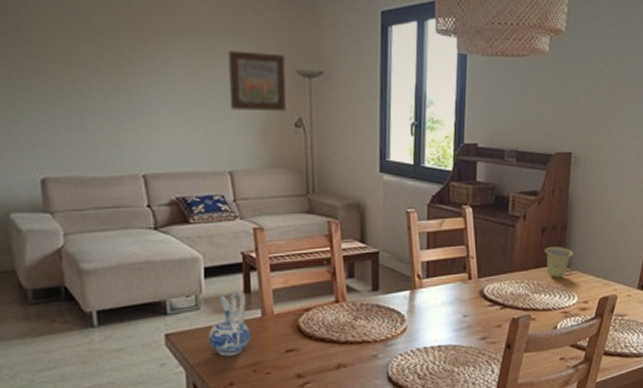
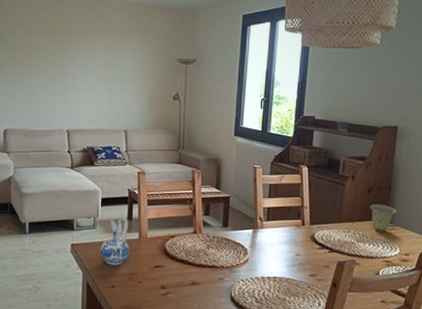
wall art: present [228,50,286,112] -> none [128,45,170,88]

